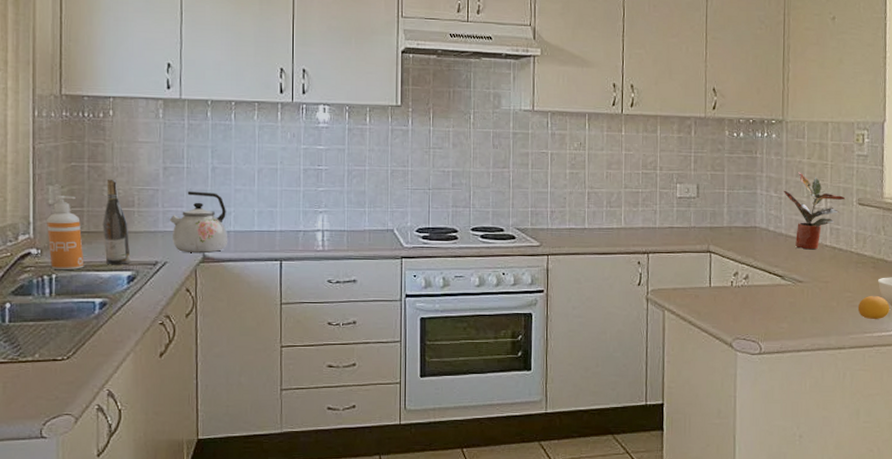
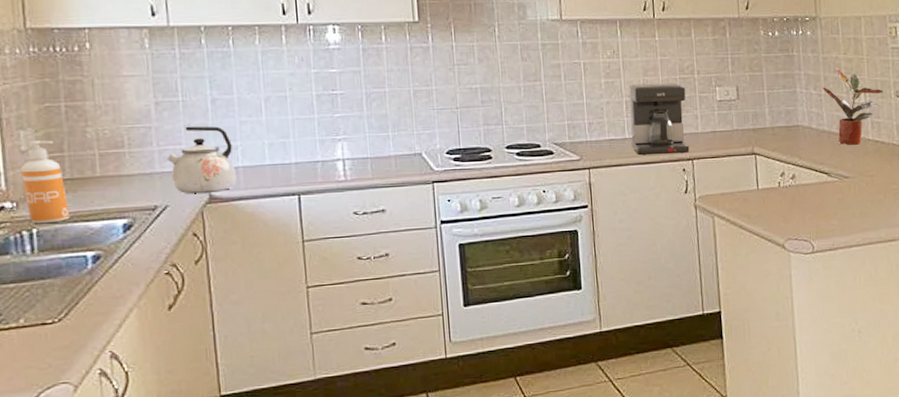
wine bottle: present [102,178,131,264] -> none [88,118,125,213]
coffee maker: none [590,176,647,247] -> present [629,83,690,156]

